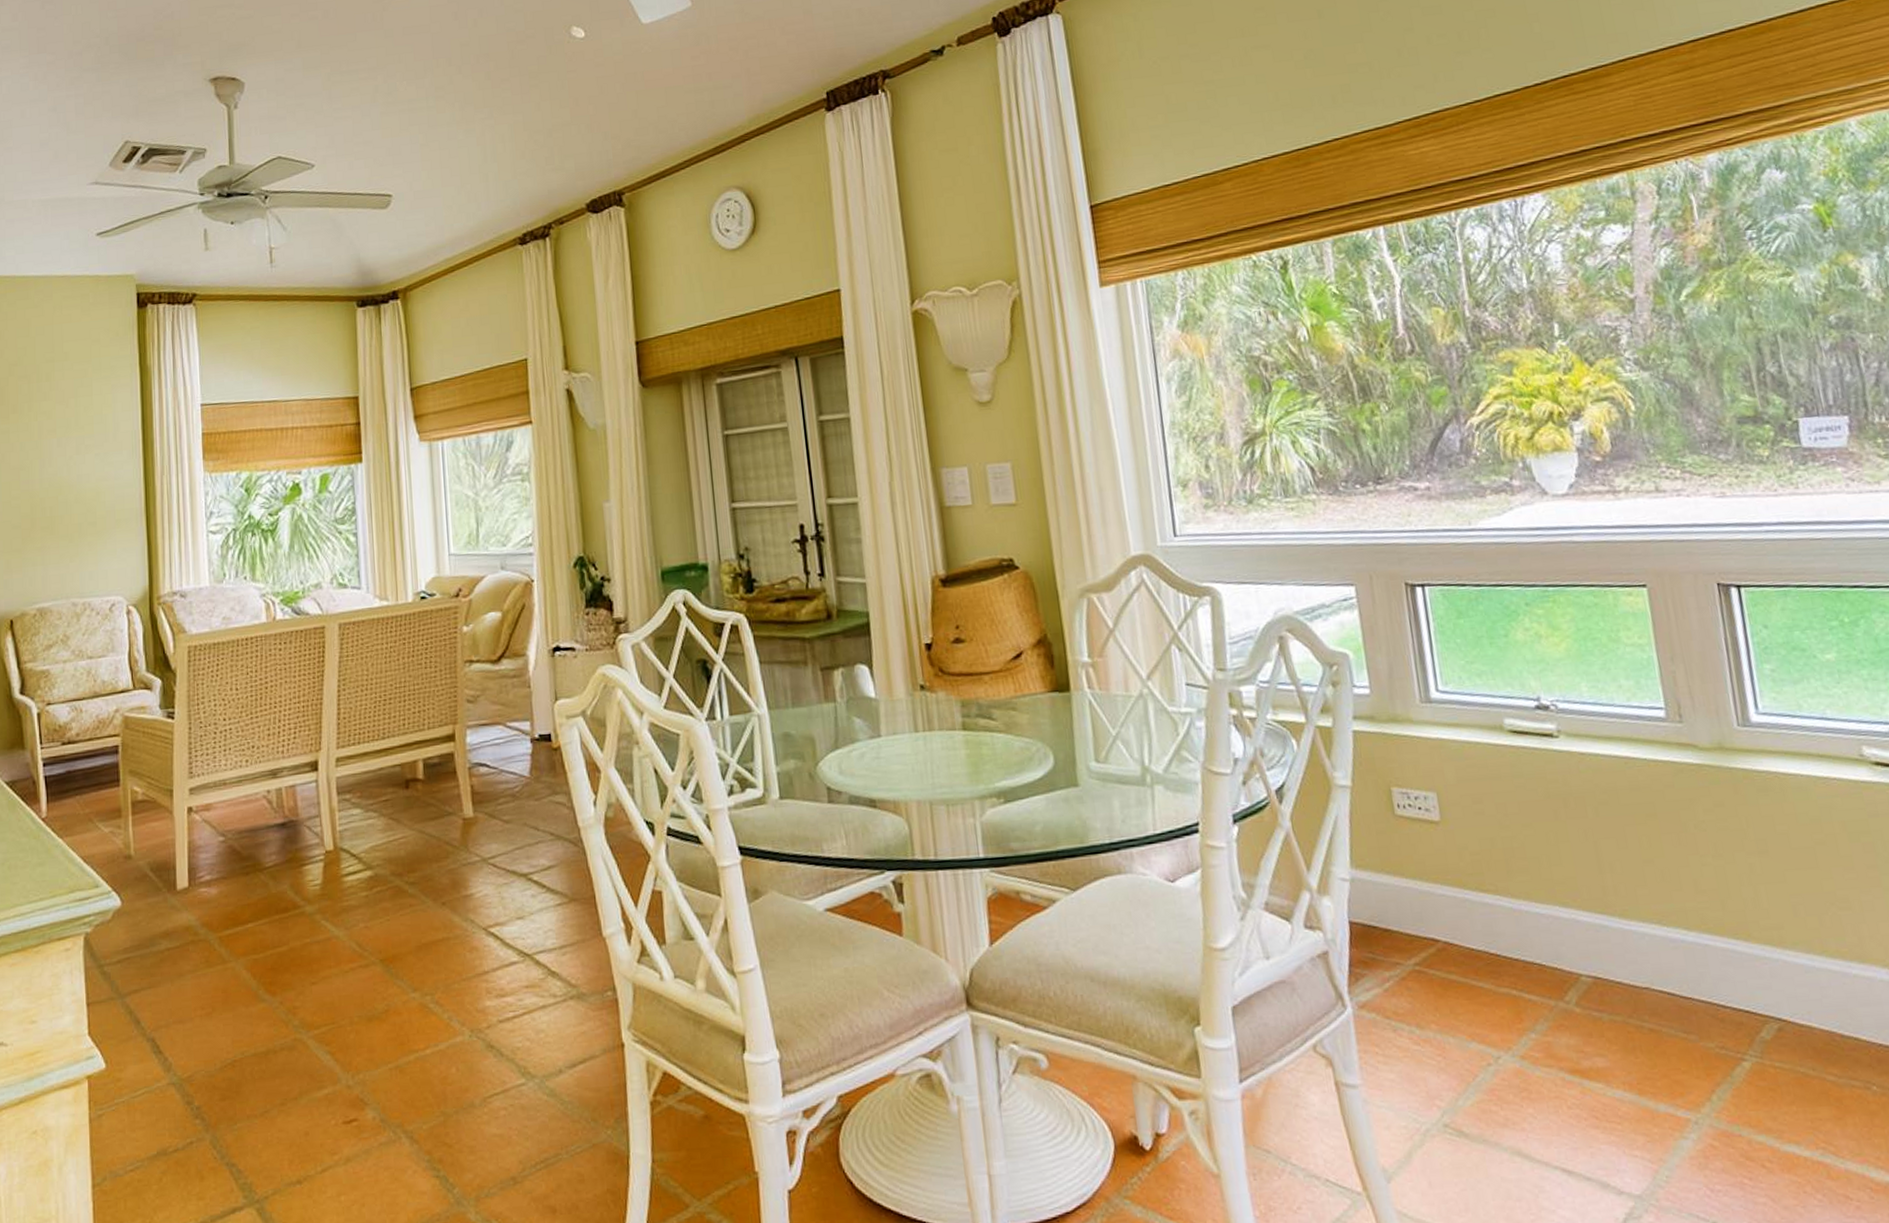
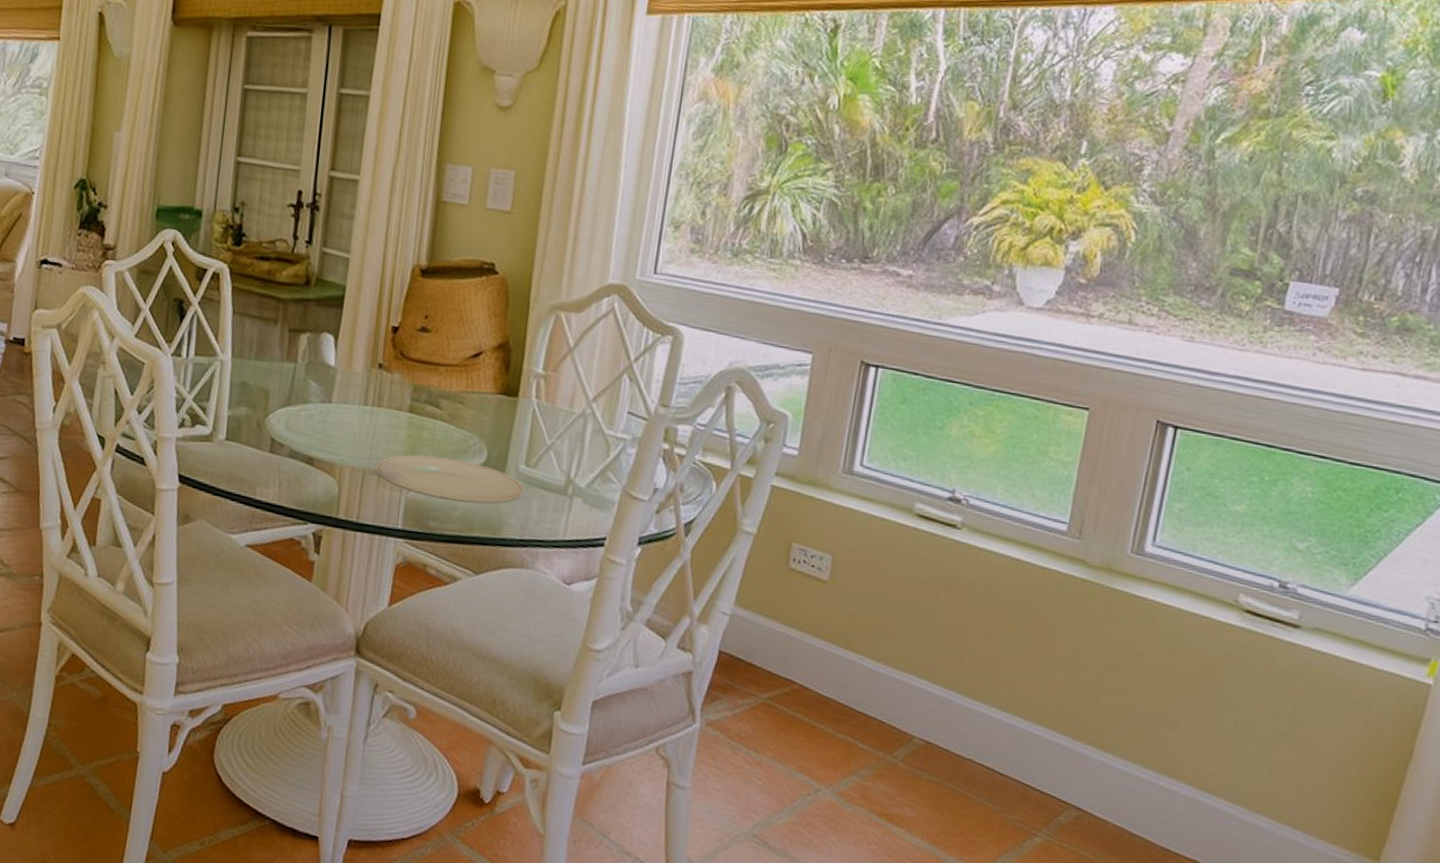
plate: none [941,769,1101,817] -> present [375,455,524,504]

